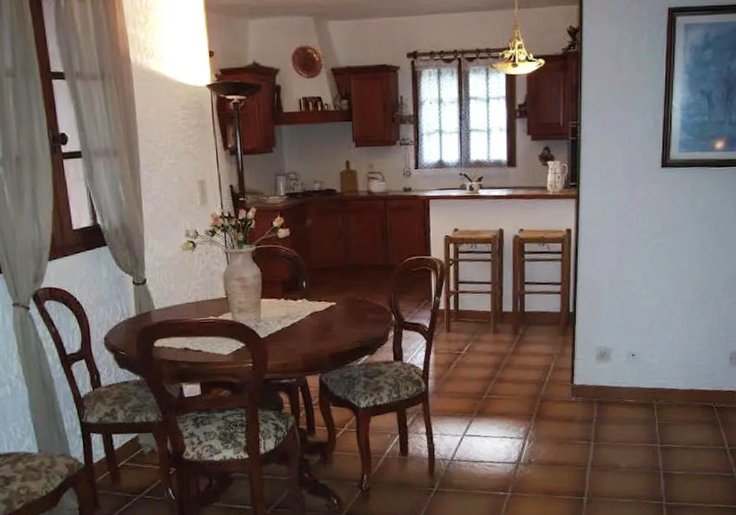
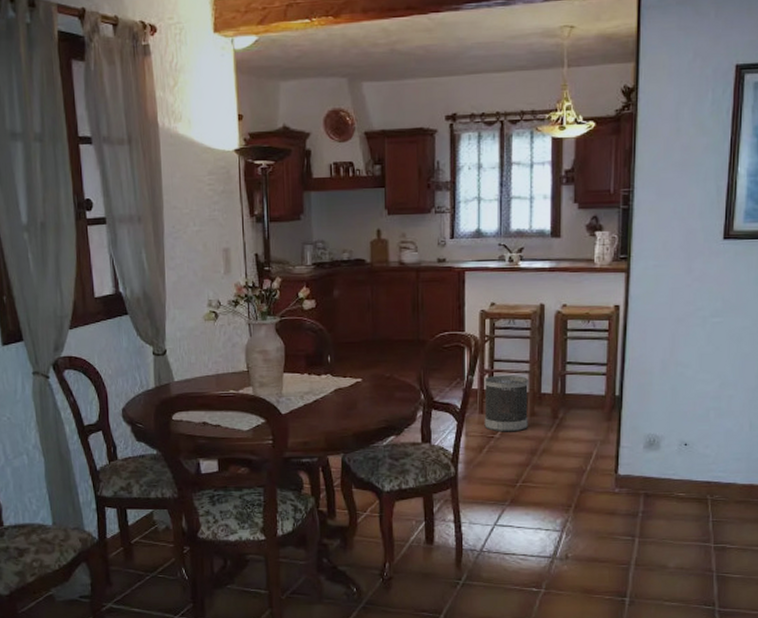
wastebasket: none [450,295,492,349] -> present [484,375,529,432]

